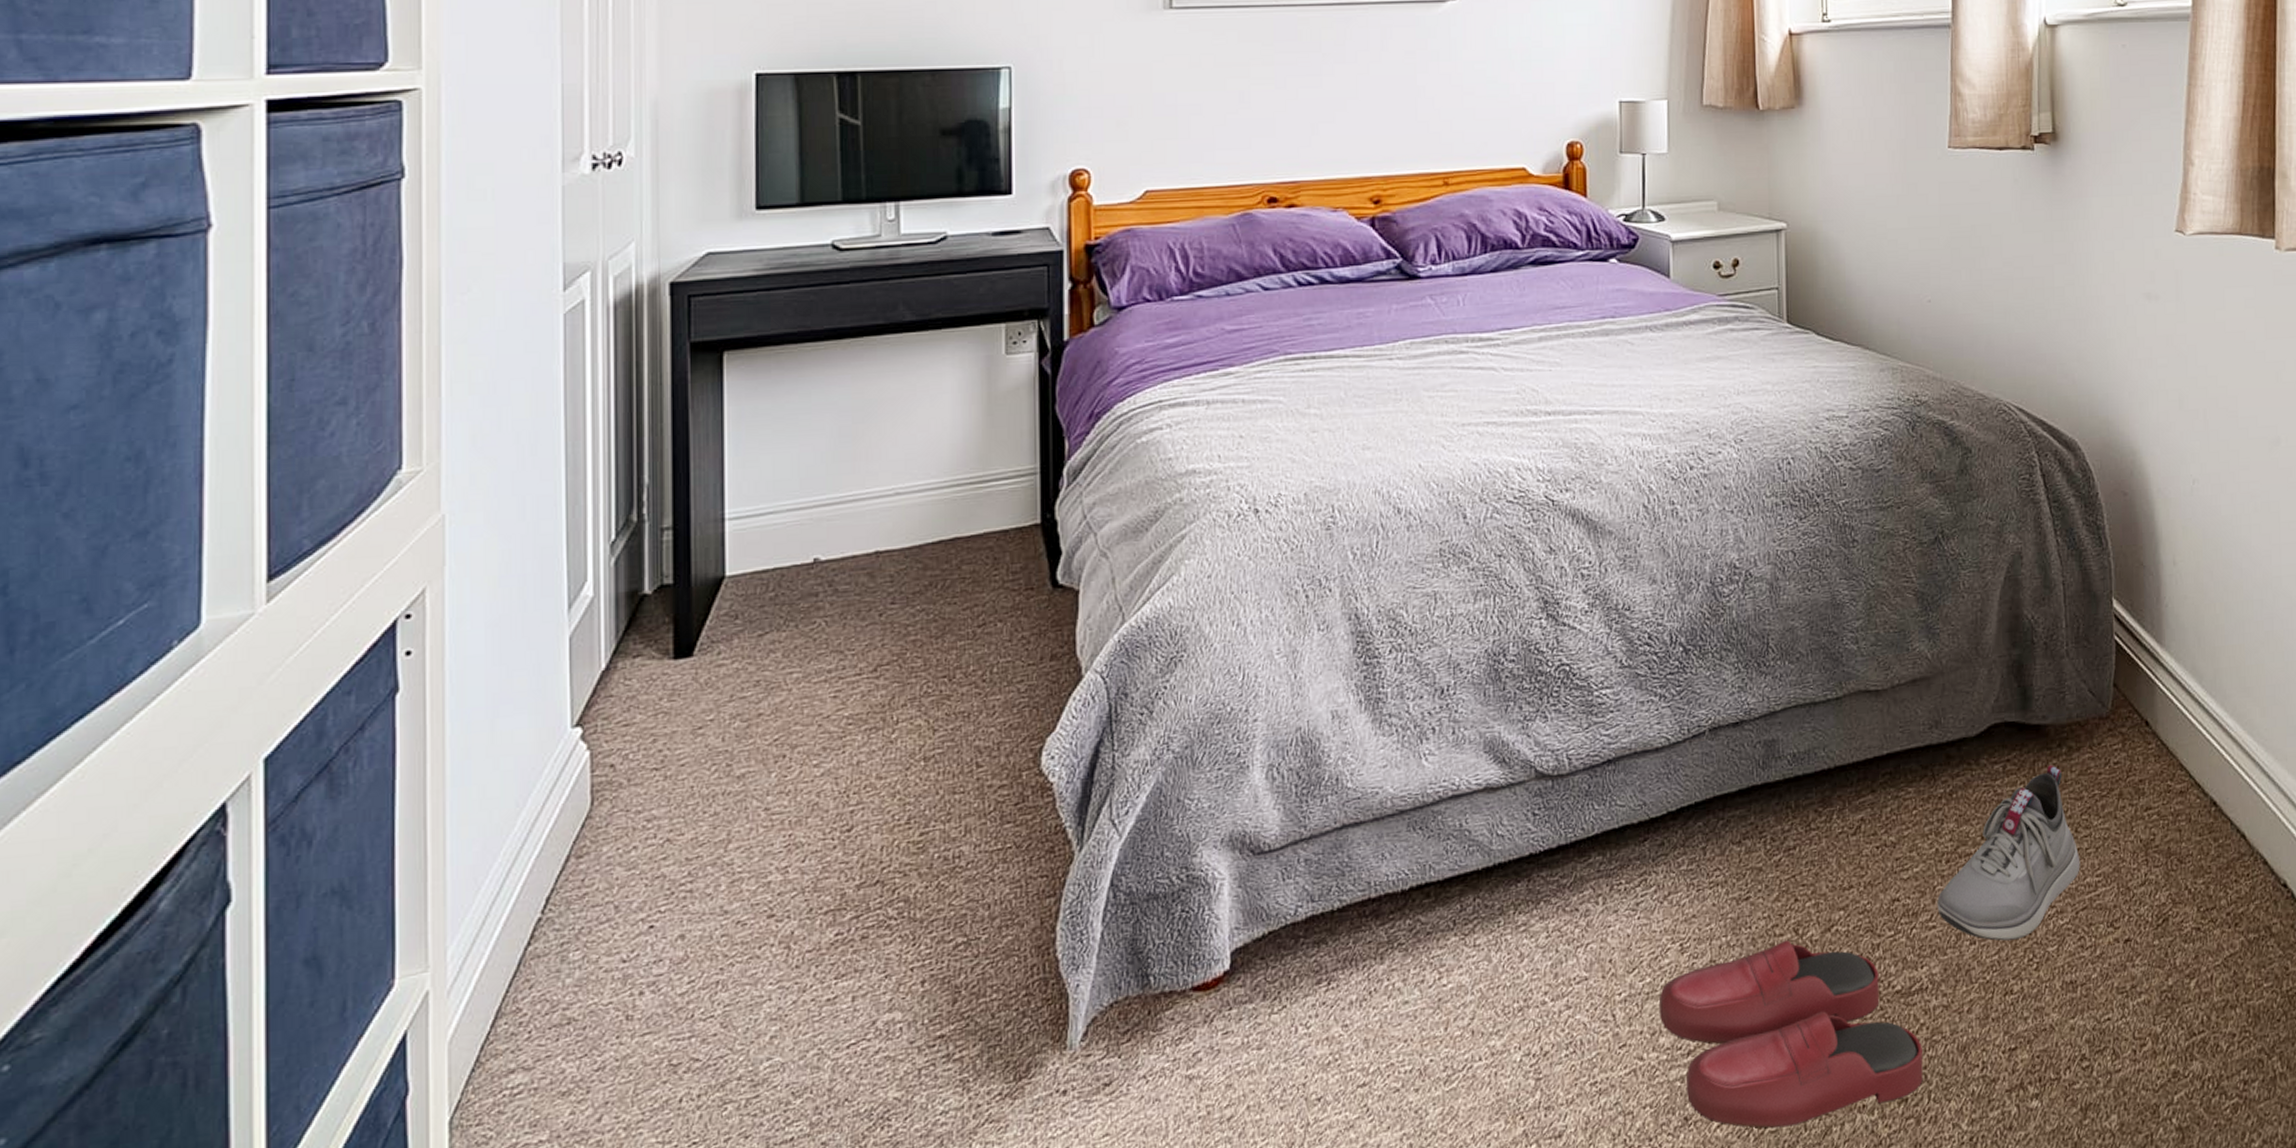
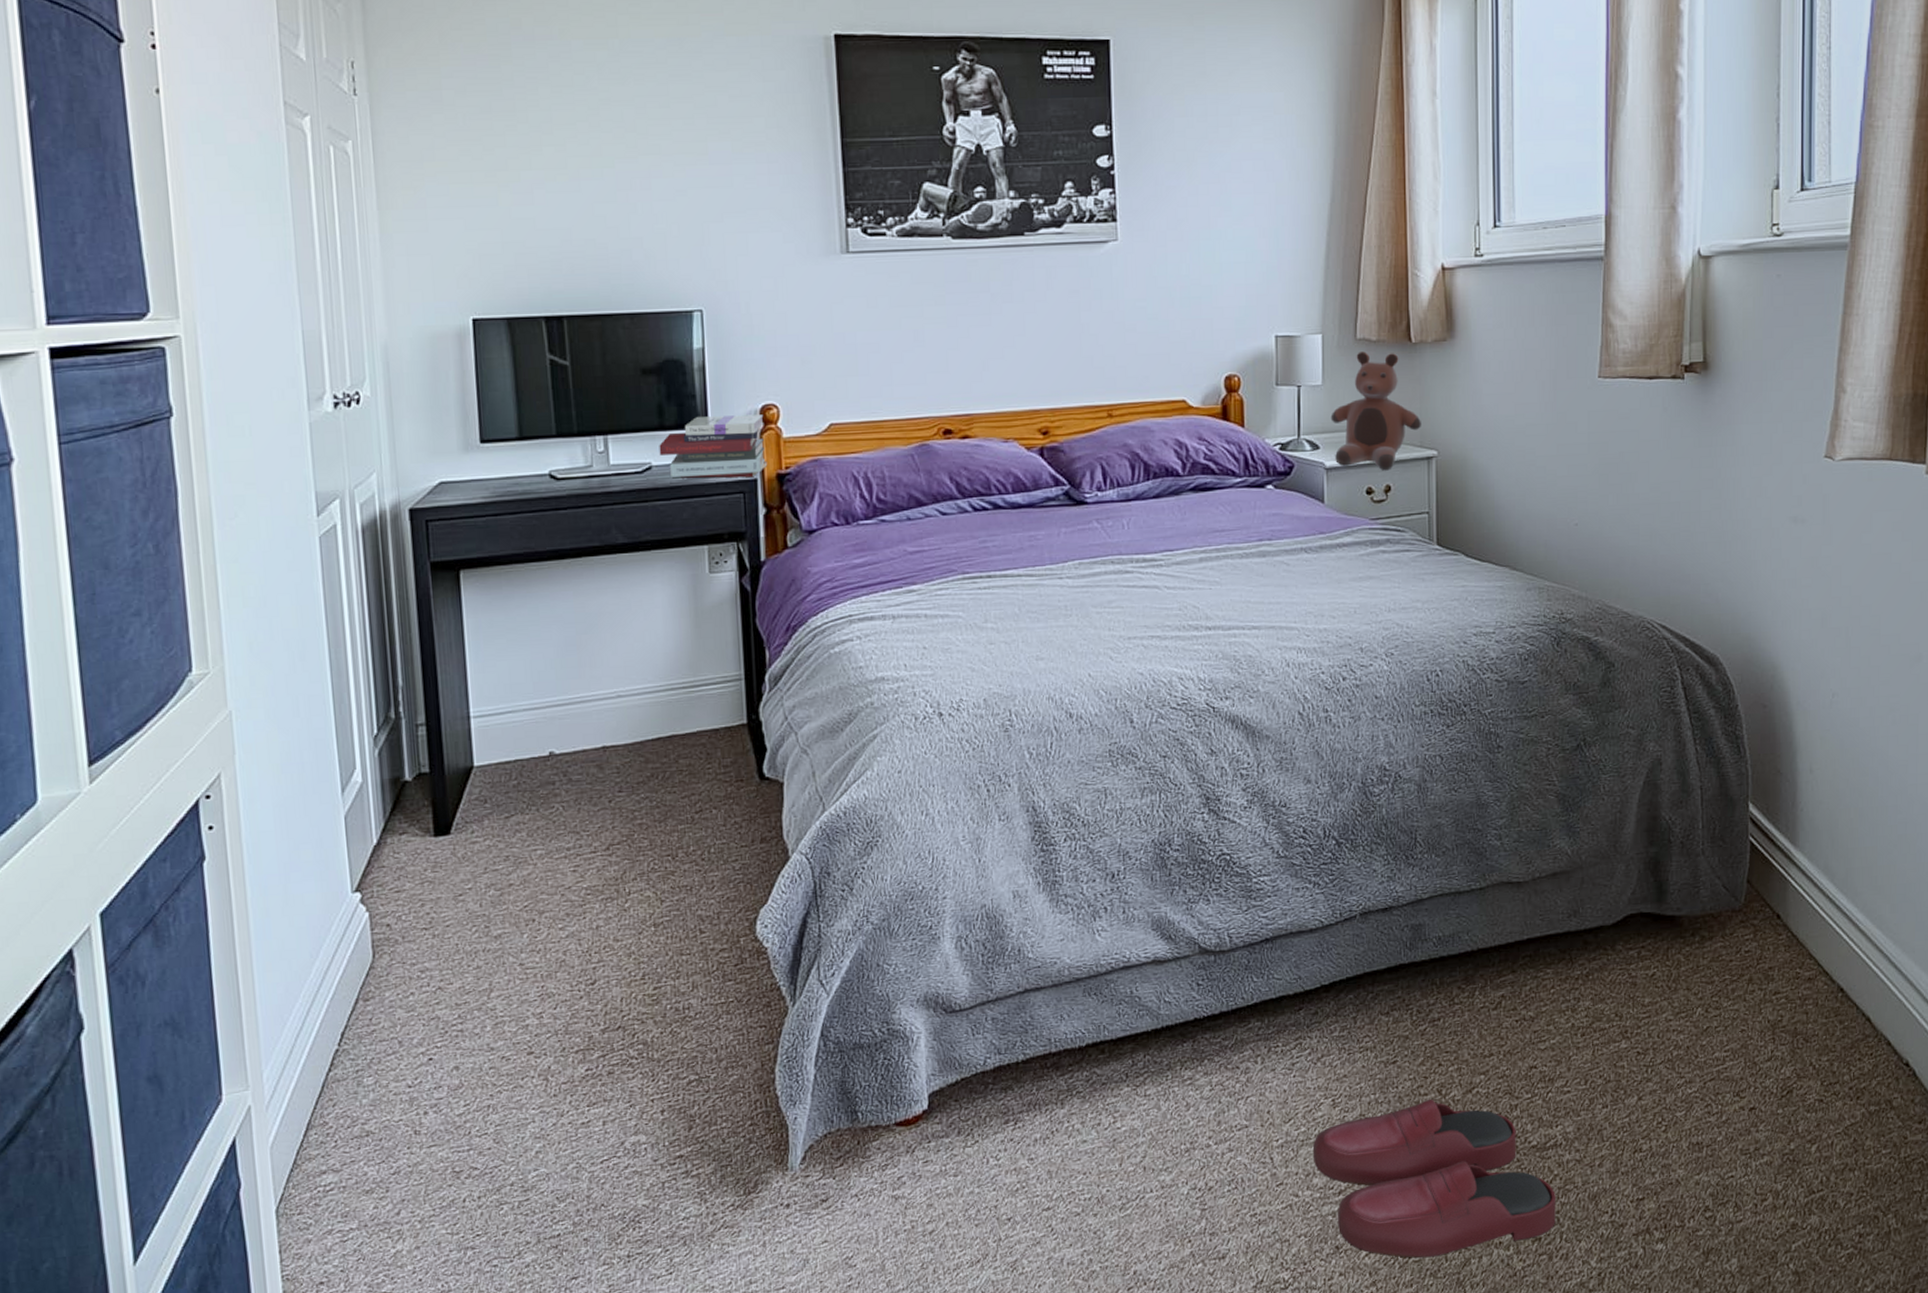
books: none [956,180,1076,250] -> present [659,414,768,479]
teddy bear: none [1676,118,1770,244] -> present [1330,351,1421,471]
athletic shoe: present [1937,765,2081,941] -> none [1572,952,1710,1106]

